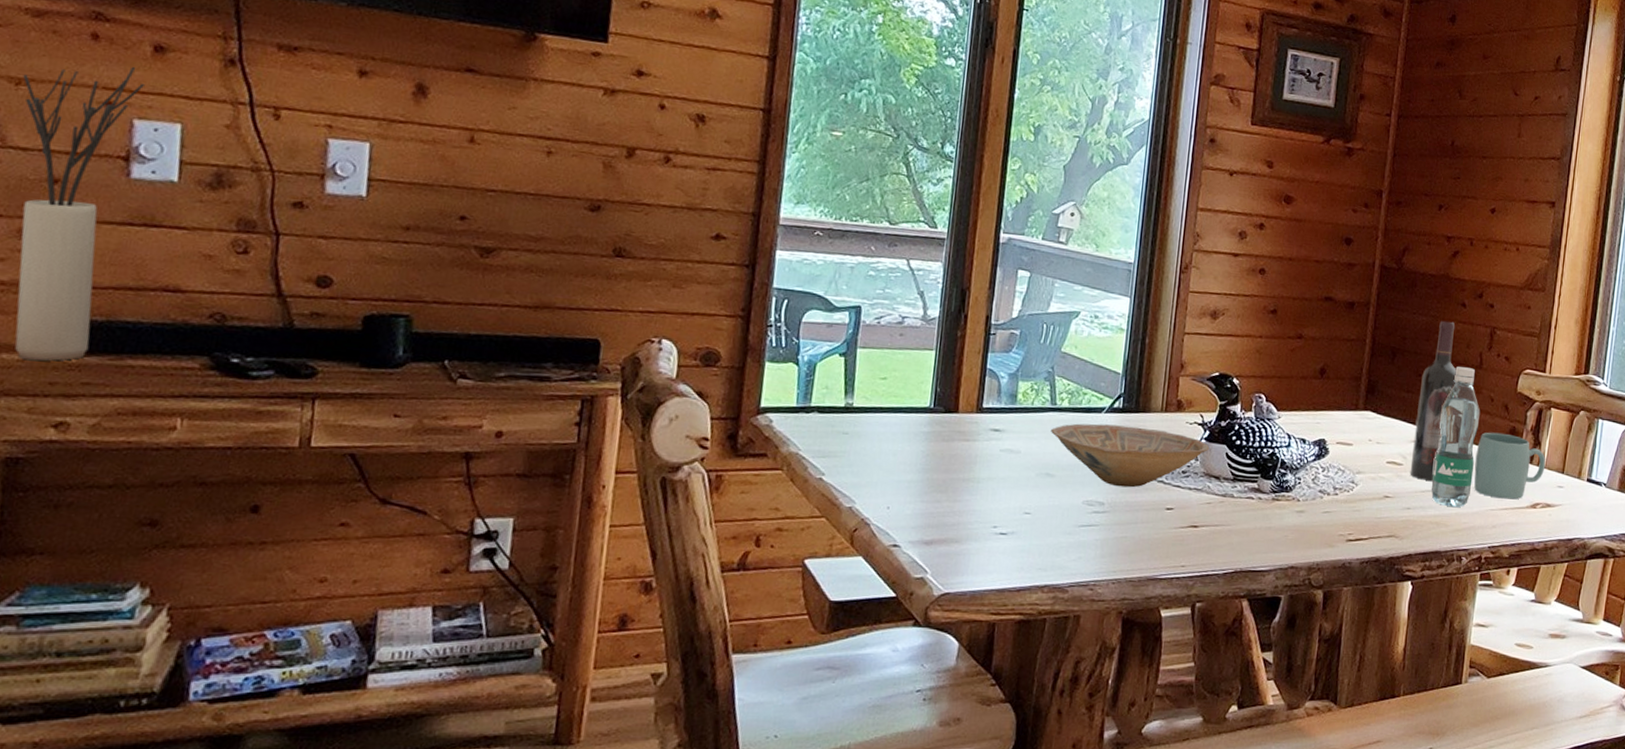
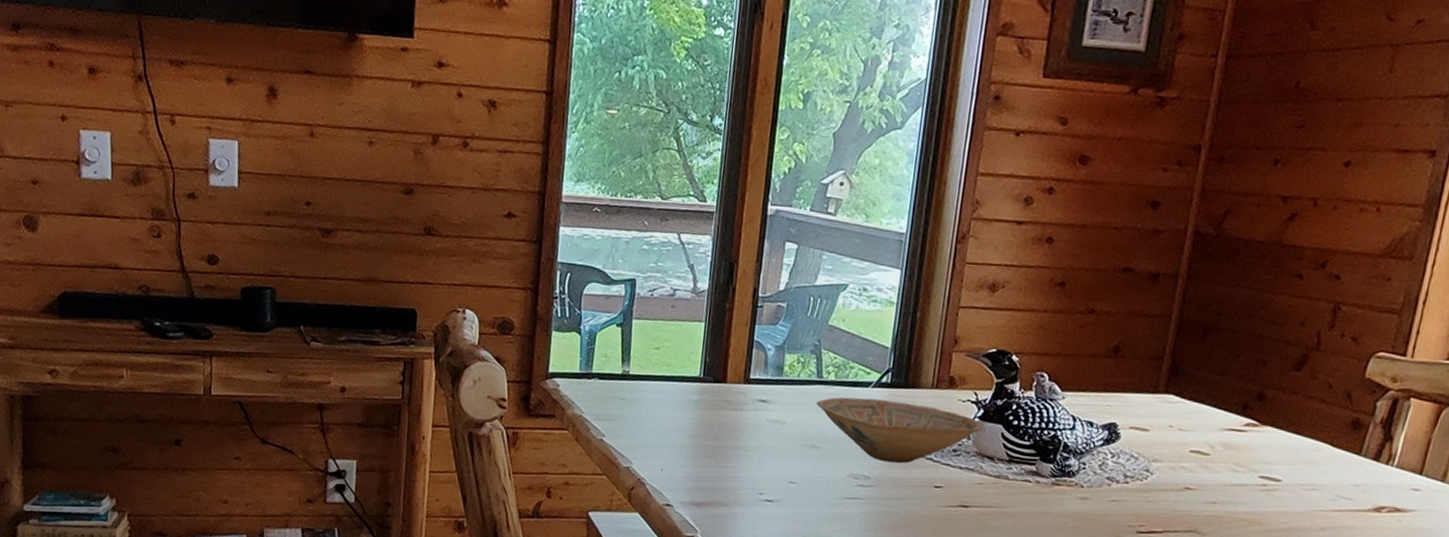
vase: present [14,66,144,361] -> none [9,86,85,323]
wine bottle: present [1410,320,1457,481] -> none [1218,294,1287,474]
bottle: present [1431,367,1481,508] -> none [1243,347,1314,505]
mug: present [1474,432,1546,500] -> none [1299,423,1399,501]

